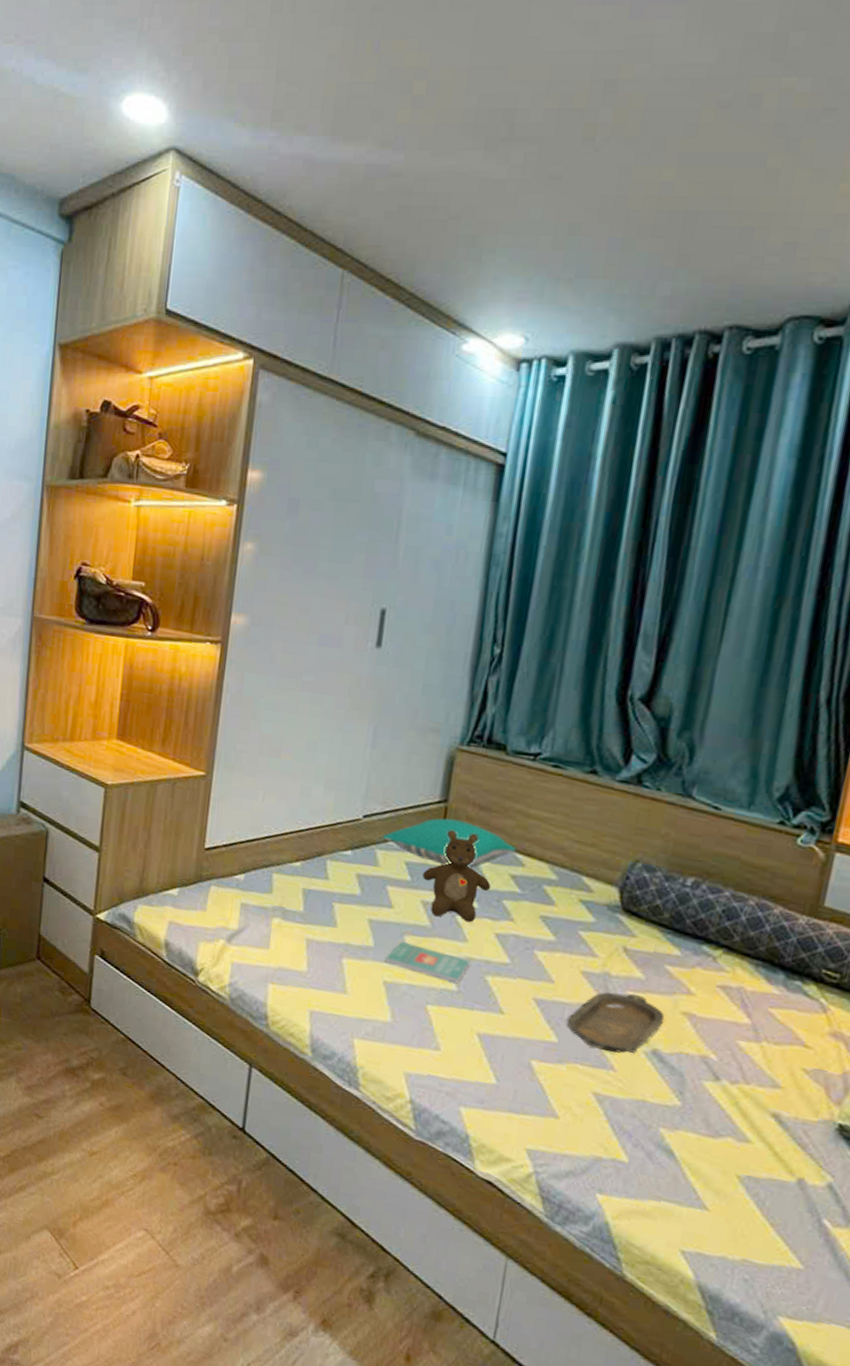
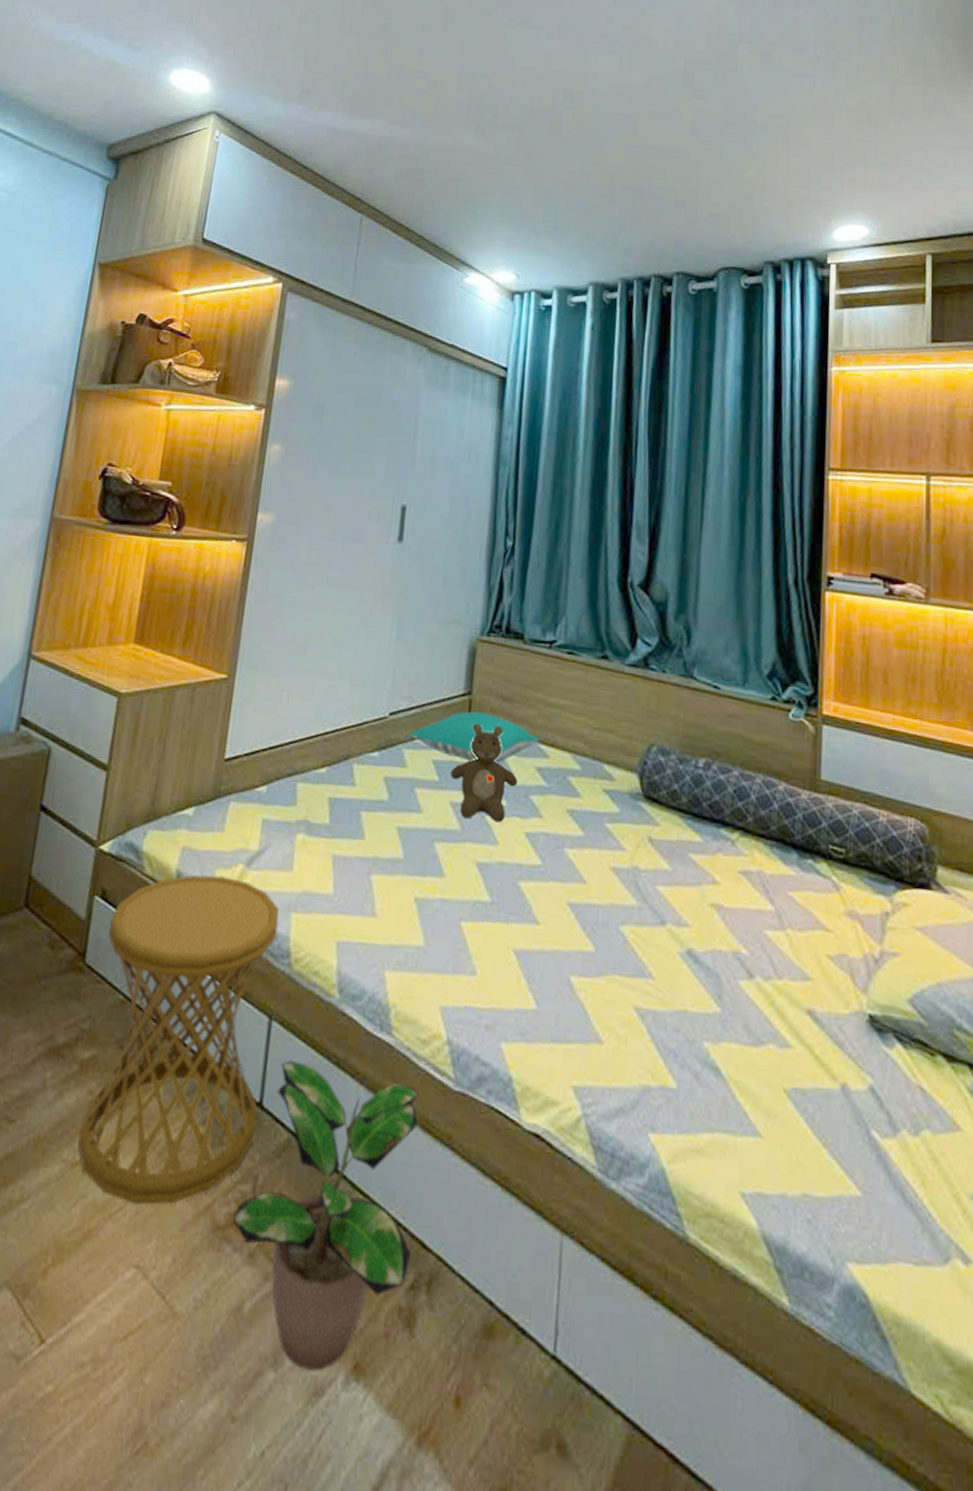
side table: none [94,945,258,1192] -> present [78,874,279,1205]
potted plant: none [222,1099,382,1320] -> present [234,1060,419,1371]
book: present [385,940,471,984] -> none [415,849,503,894]
serving tray: present [566,992,665,1054] -> none [601,887,695,958]

